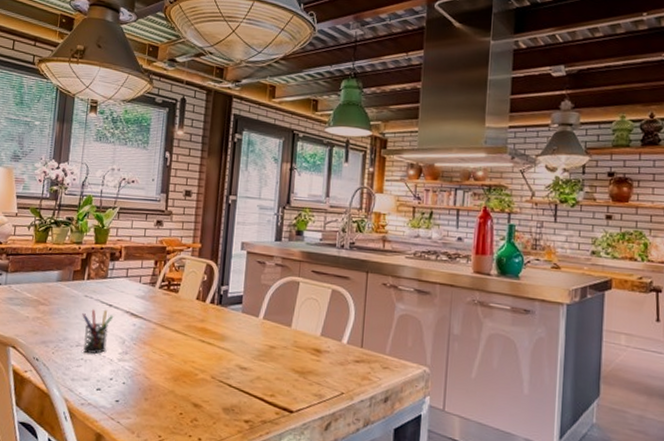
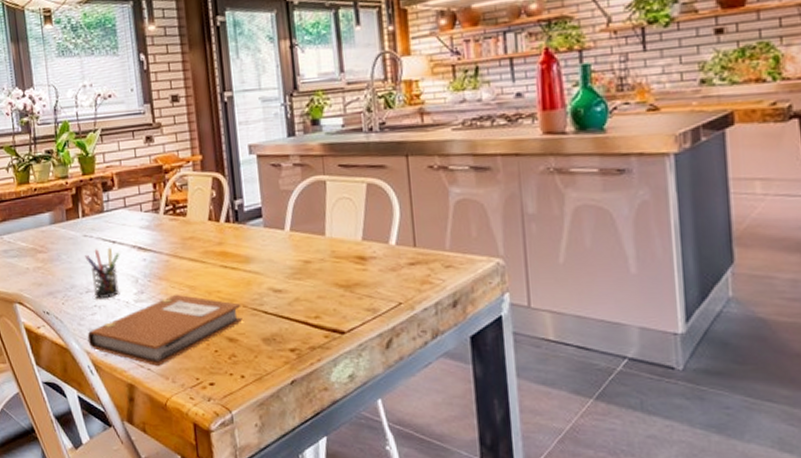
notebook: none [68,358,210,420] -> present [87,294,243,366]

